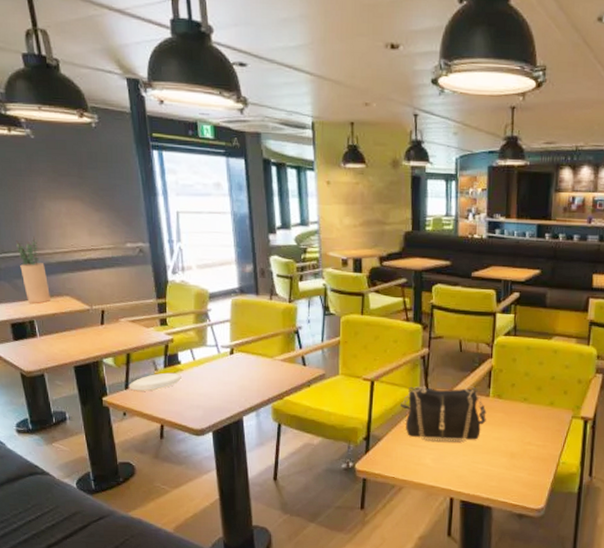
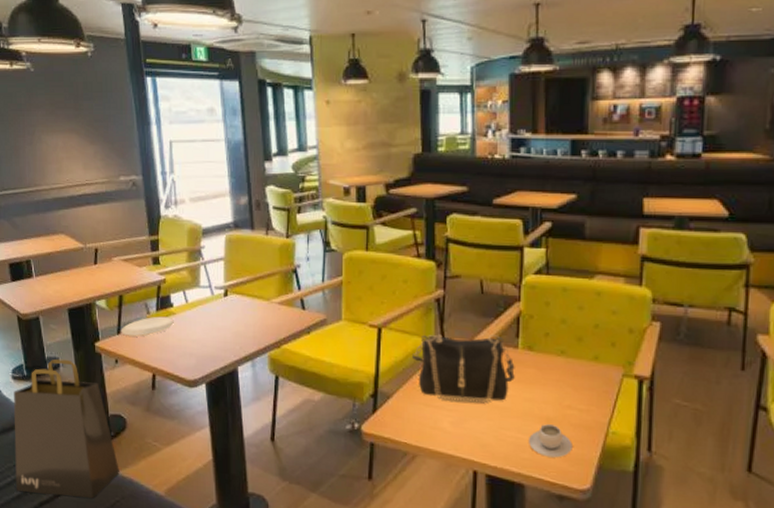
vase: present [16,236,51,304] -> none [15,172,46,243]
shopping bag: none [18,412,129,538] -> present [13,358,119,498]
teacup: none [496,458,531,484] -> present [529,424,573,458]

